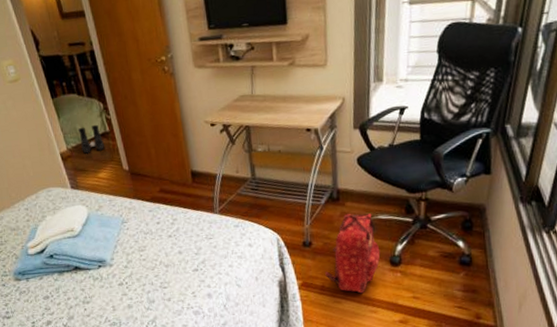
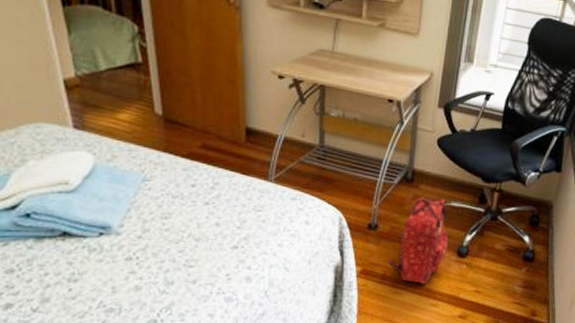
boots: present [78,124,104,154] -> none [96,50,132,86]

